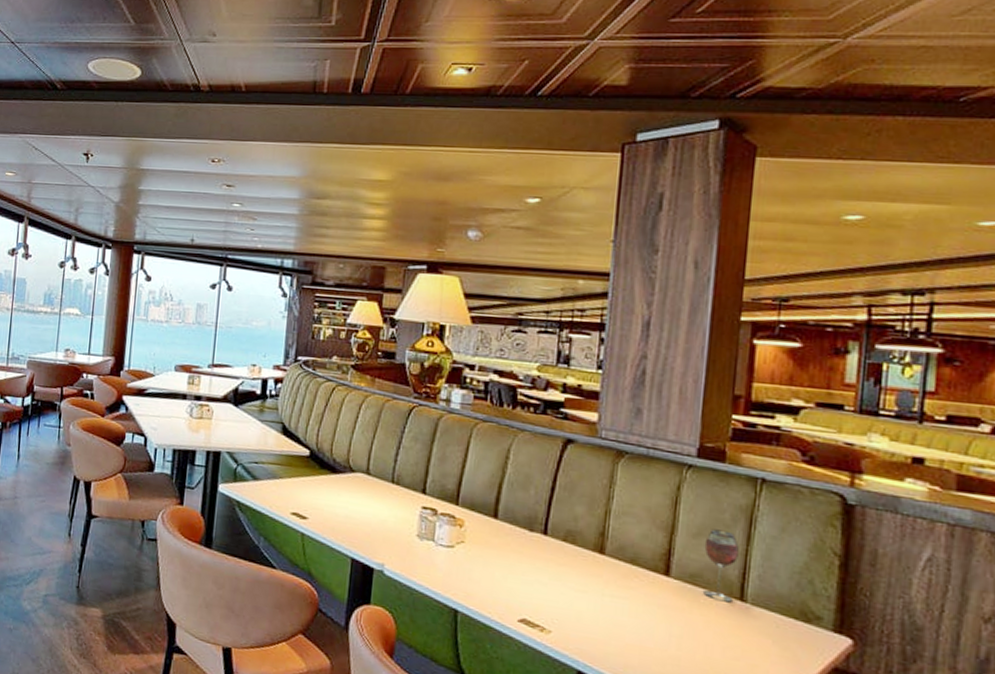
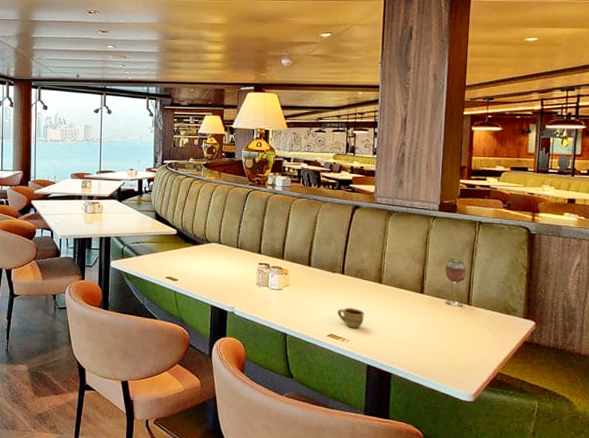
cup: none [533,583,576,617] -> present [337,308,364,329]

